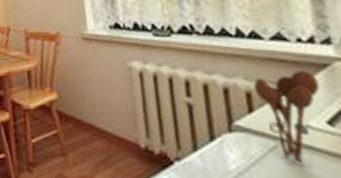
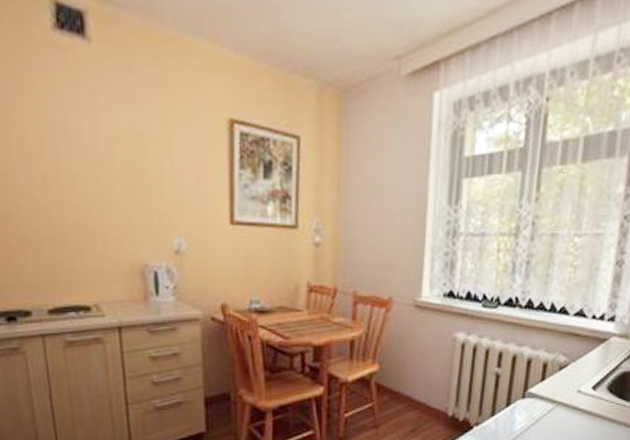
utensil holder: present [253,70,321,164] -> none [550,344,597,421]

